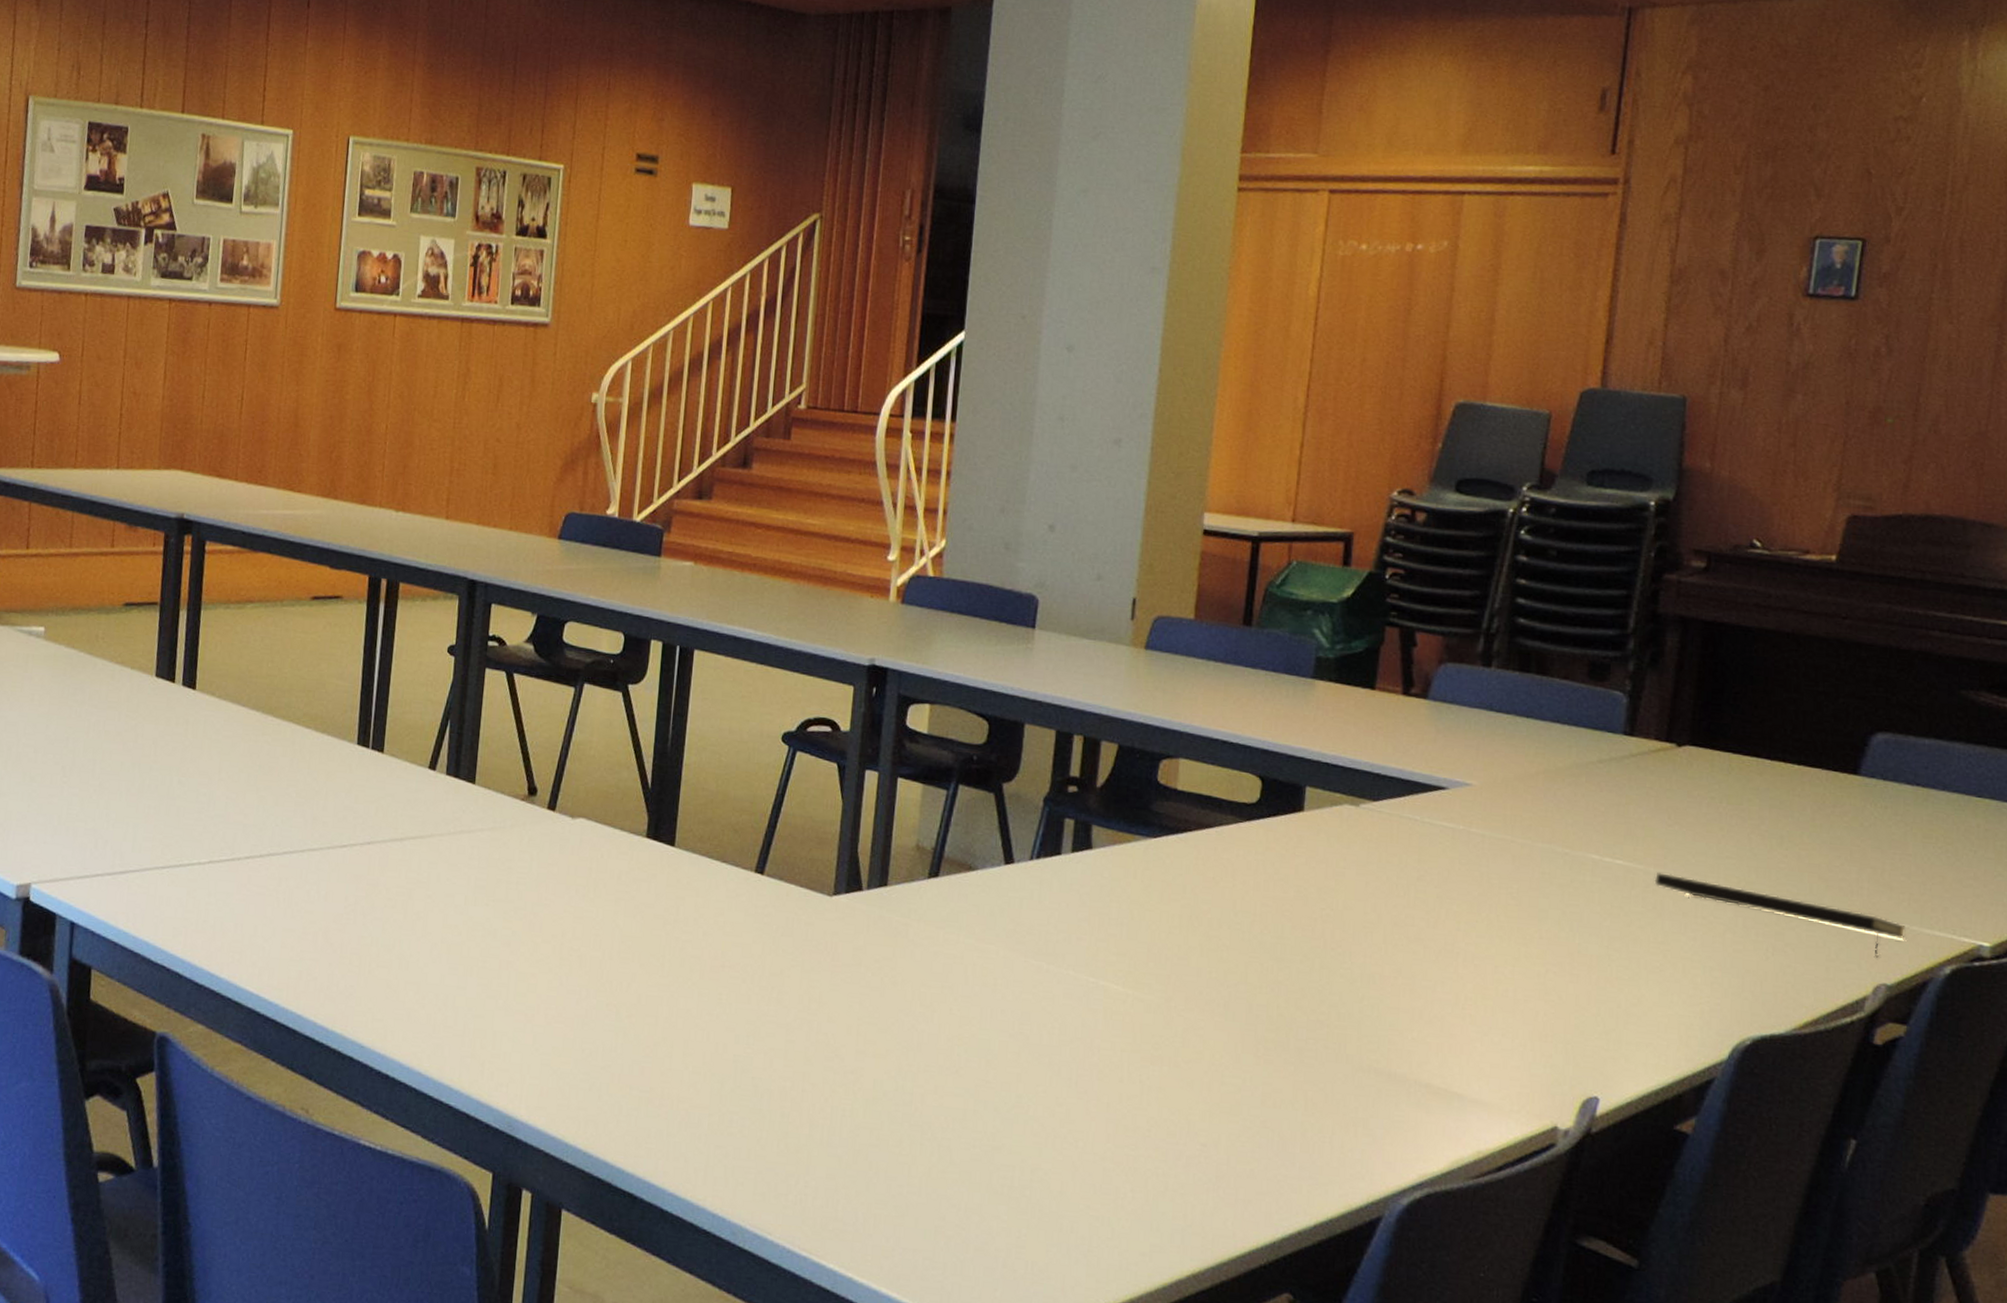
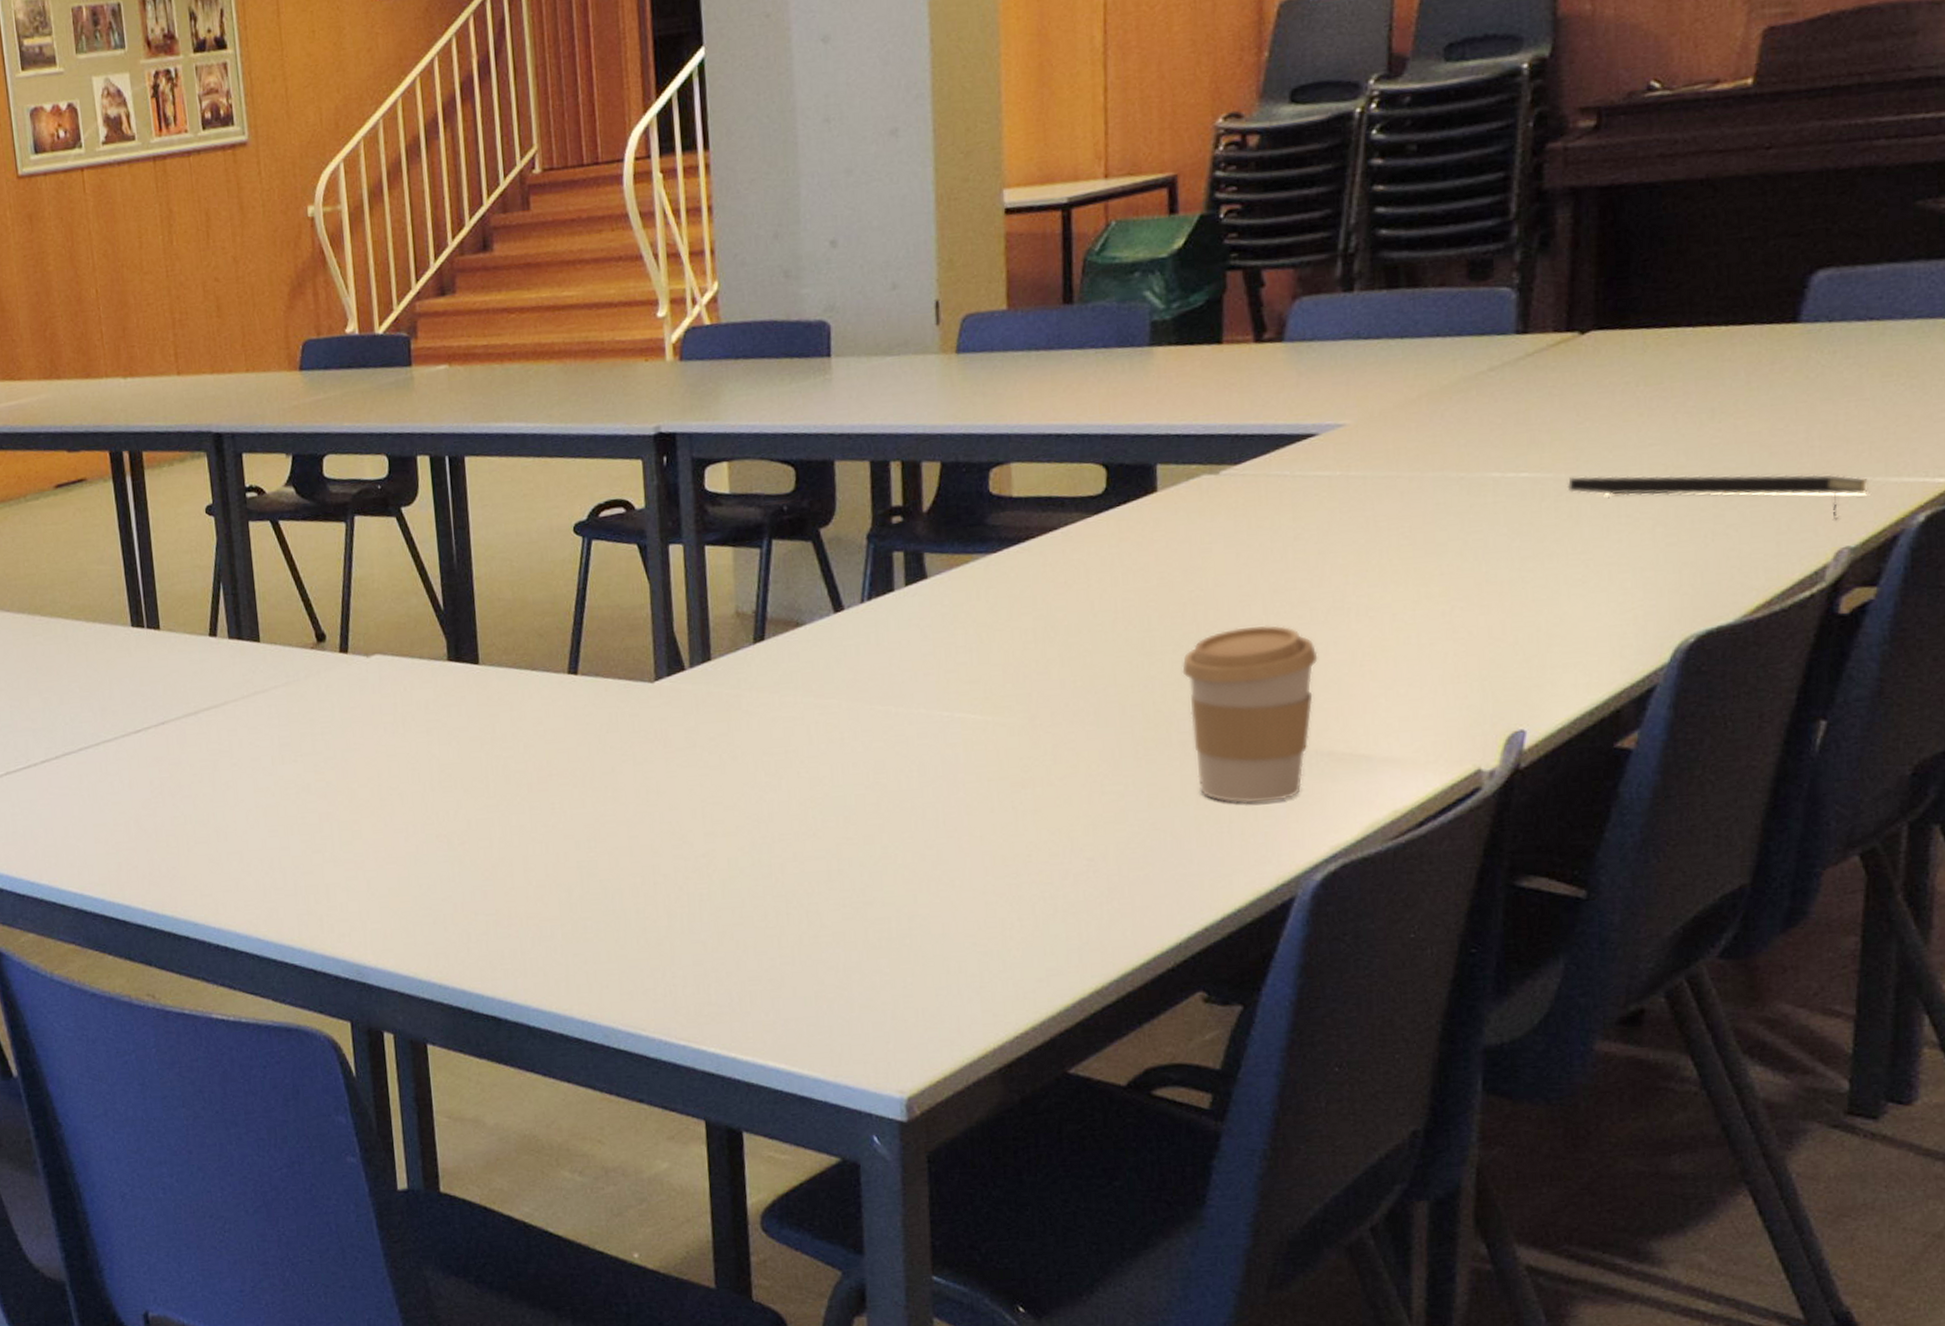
coffee cup: none [1306,951,1427,1122] -> present [1182,625,1318,803]

